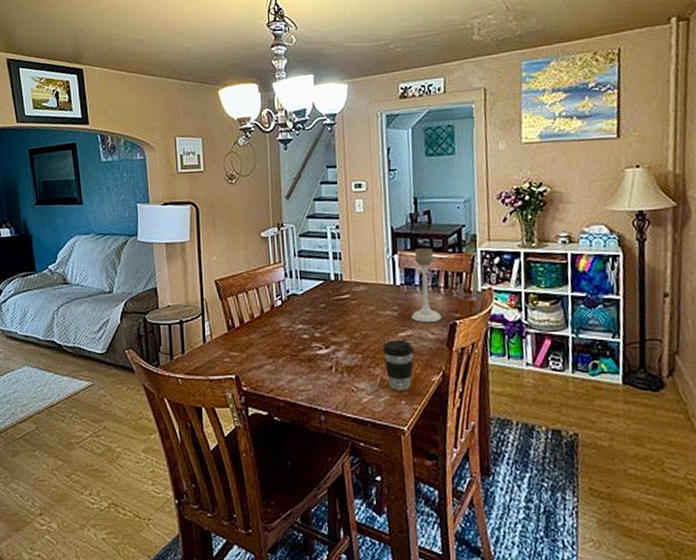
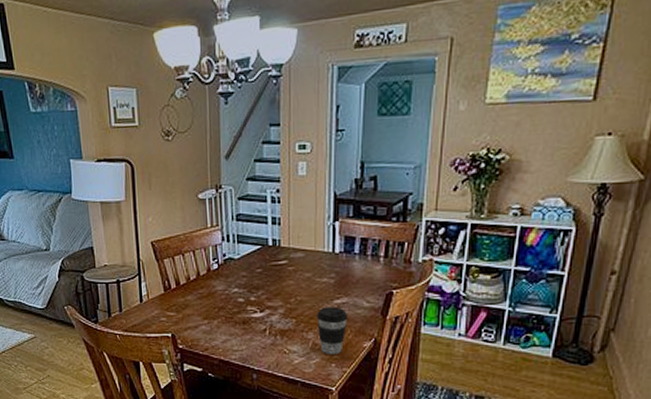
candle holder: present [412,248,441,322] -> none [348,216,378,290]

